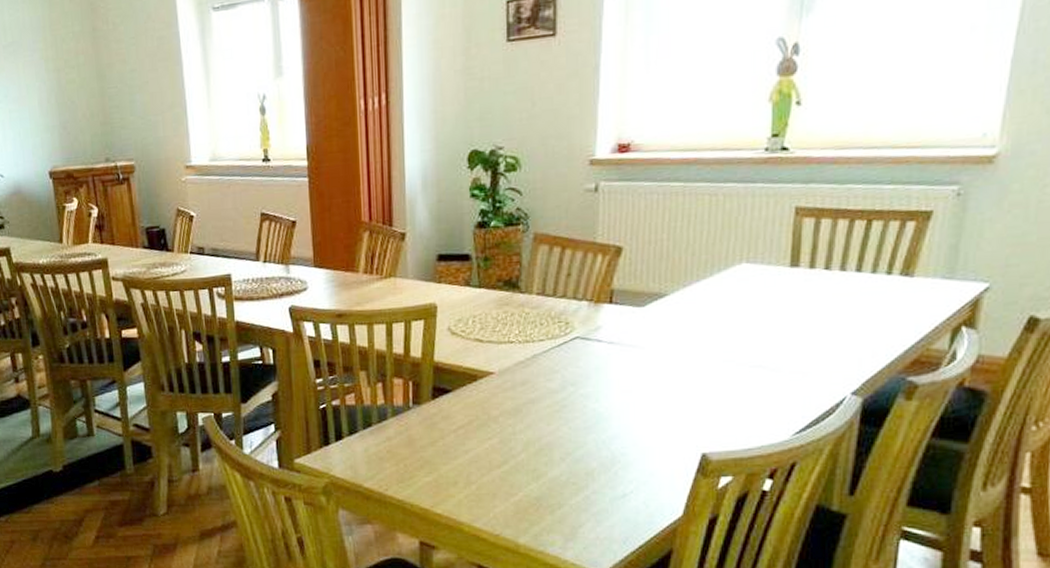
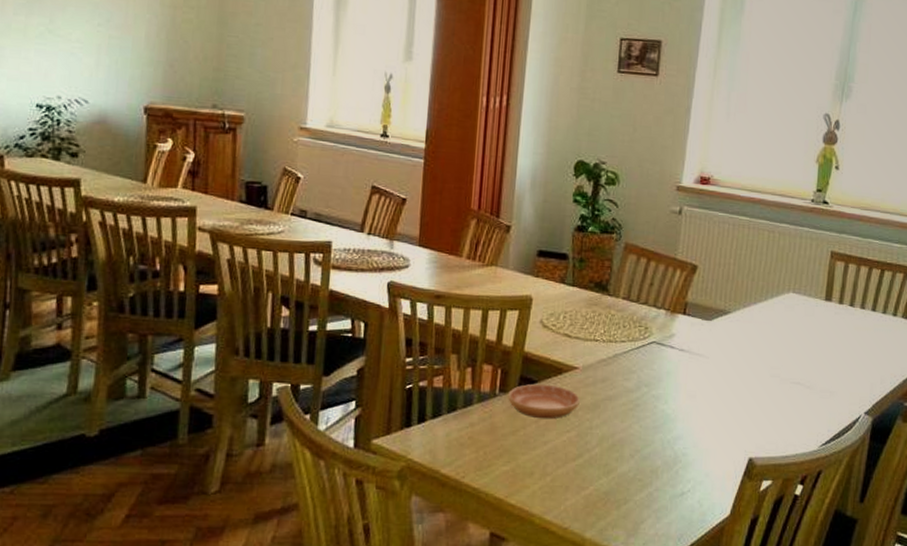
saucer: none [422,392,499,428] -> present [508,383,580,419]

